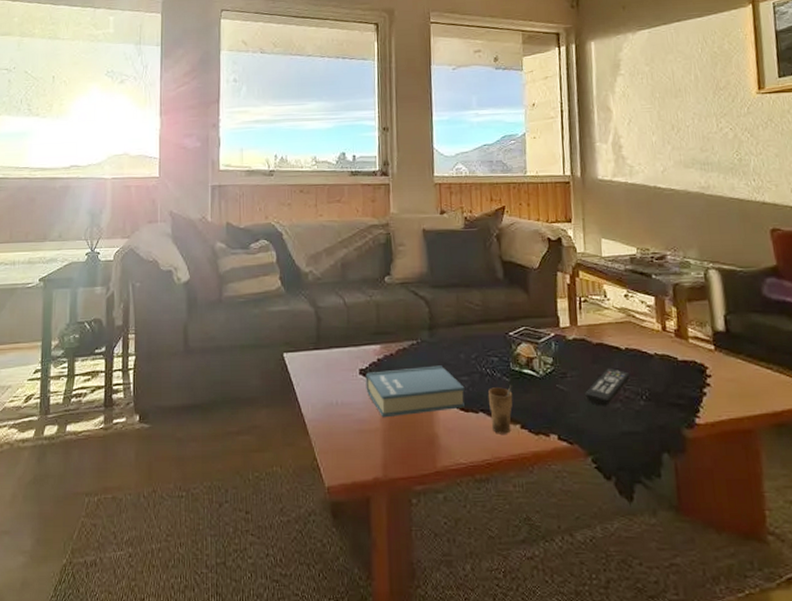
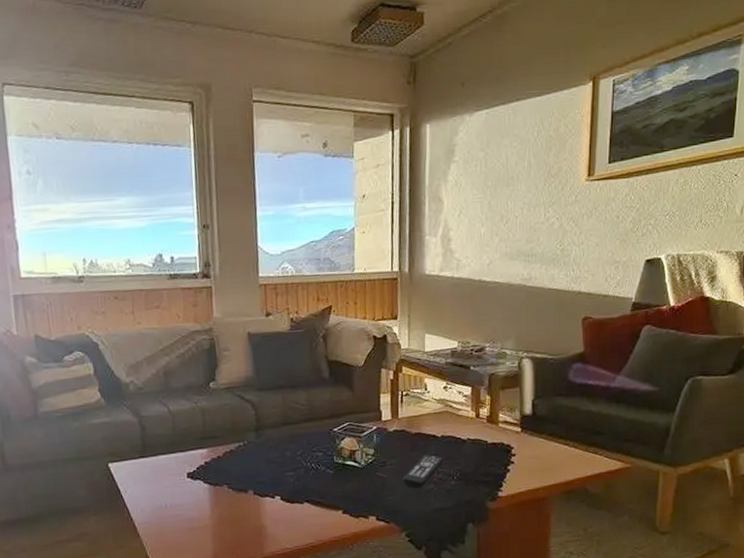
book: present [365,365,466,418] -> none [193,463,291,515]
cup: present [488,384,513,434] -> none [313,476,336,520]

